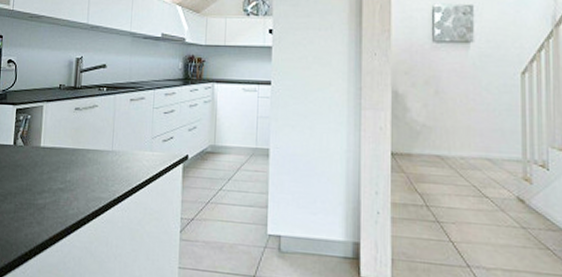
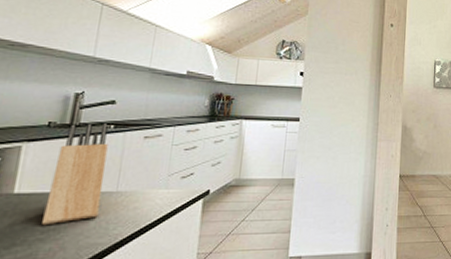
knife block: none [61,86,103,177] -> present [42,123,108,226]

